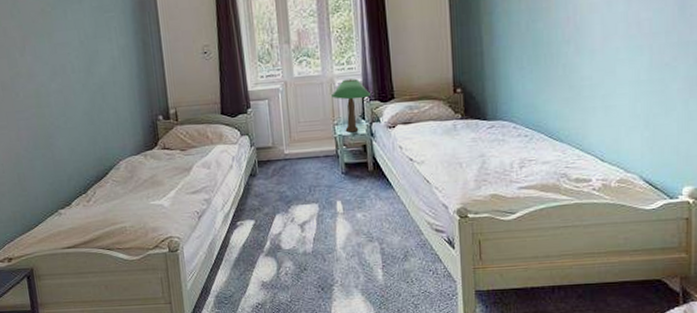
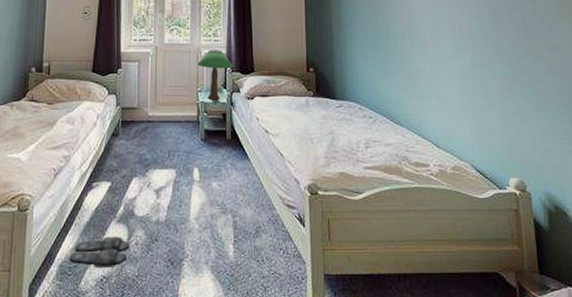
slippers: none [224,268,280,295] -> present [69,236,130,266]

